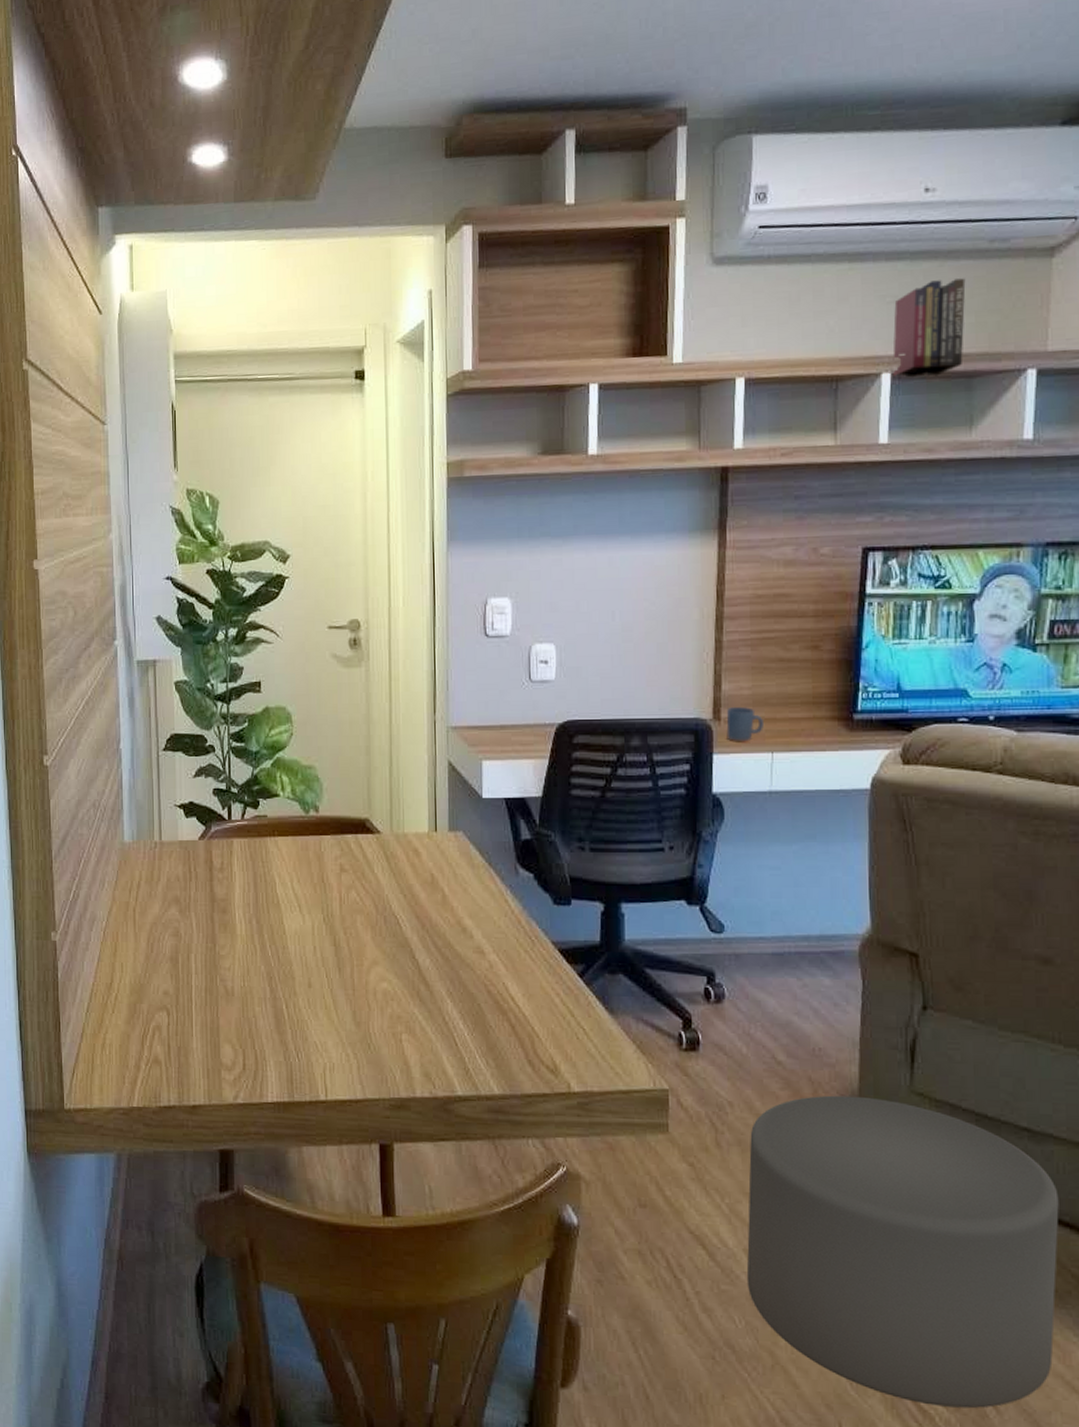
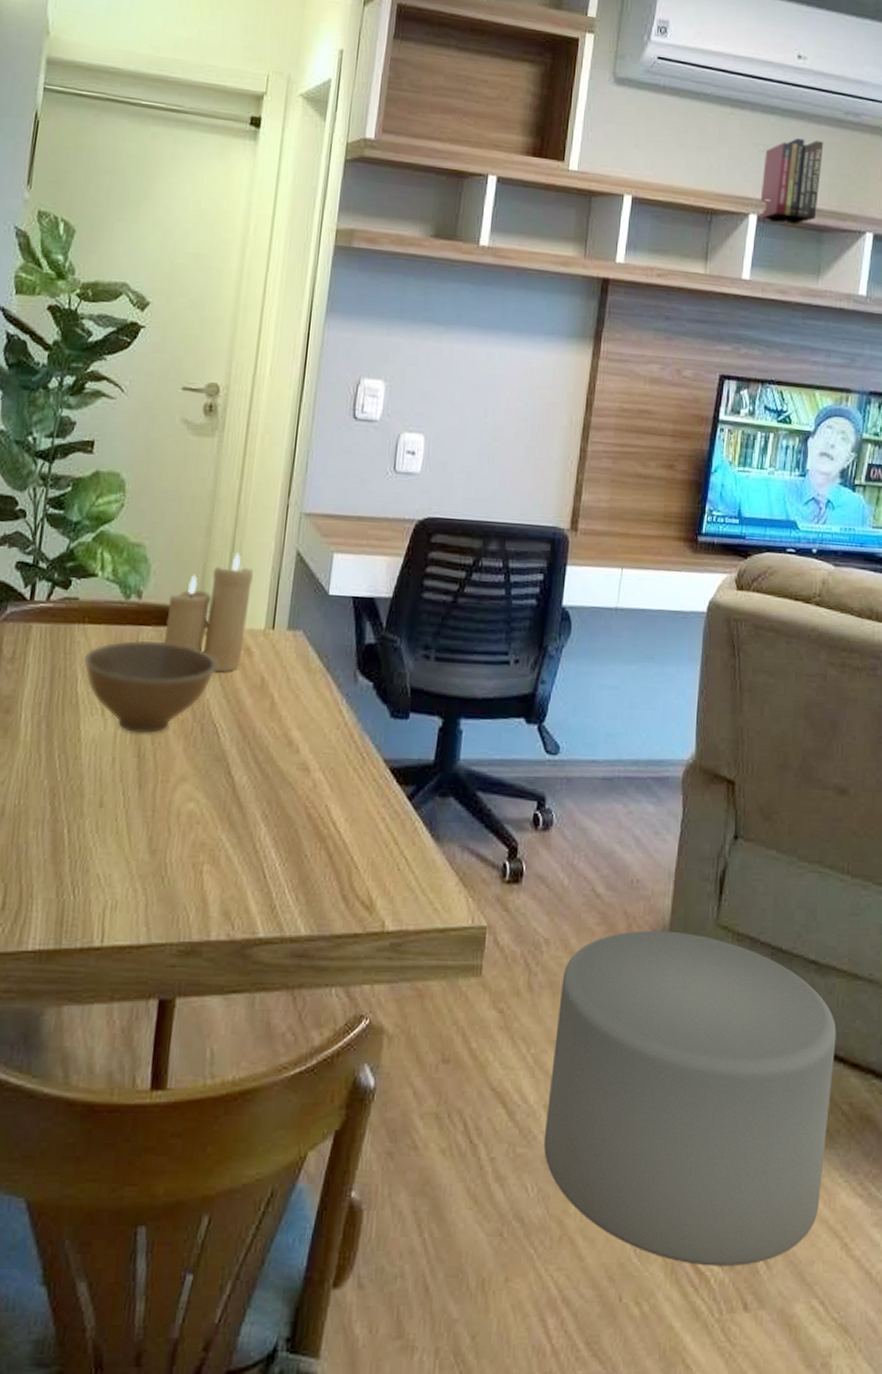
bowl: none [278,847,391,925] -> present [82,639,217,733]
candle: none [341,766,412,870] -> present [163,552,253,671]
mug: present [726,706,763,742] -> none [581,518,617,556]

